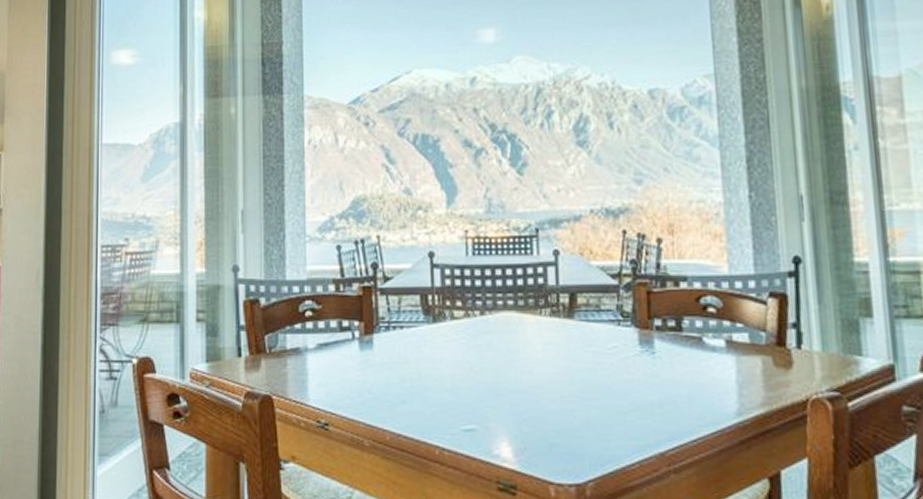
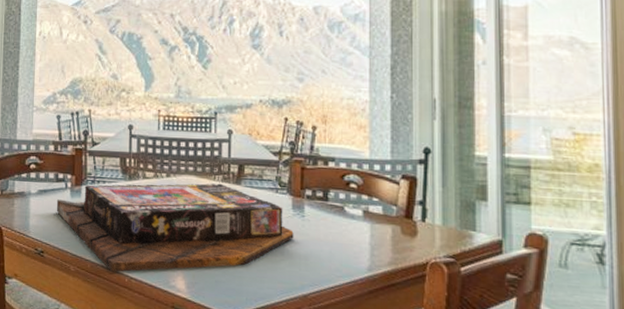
board game: none [341,318,644,443] -> present [56,183,294,272]

